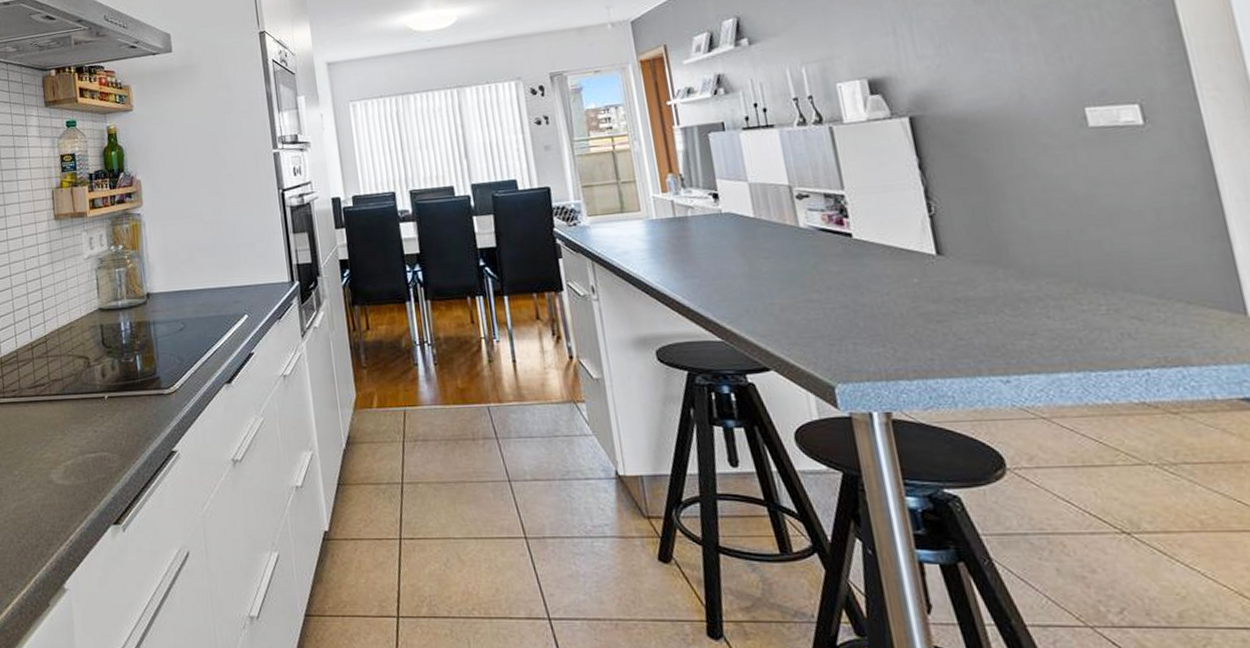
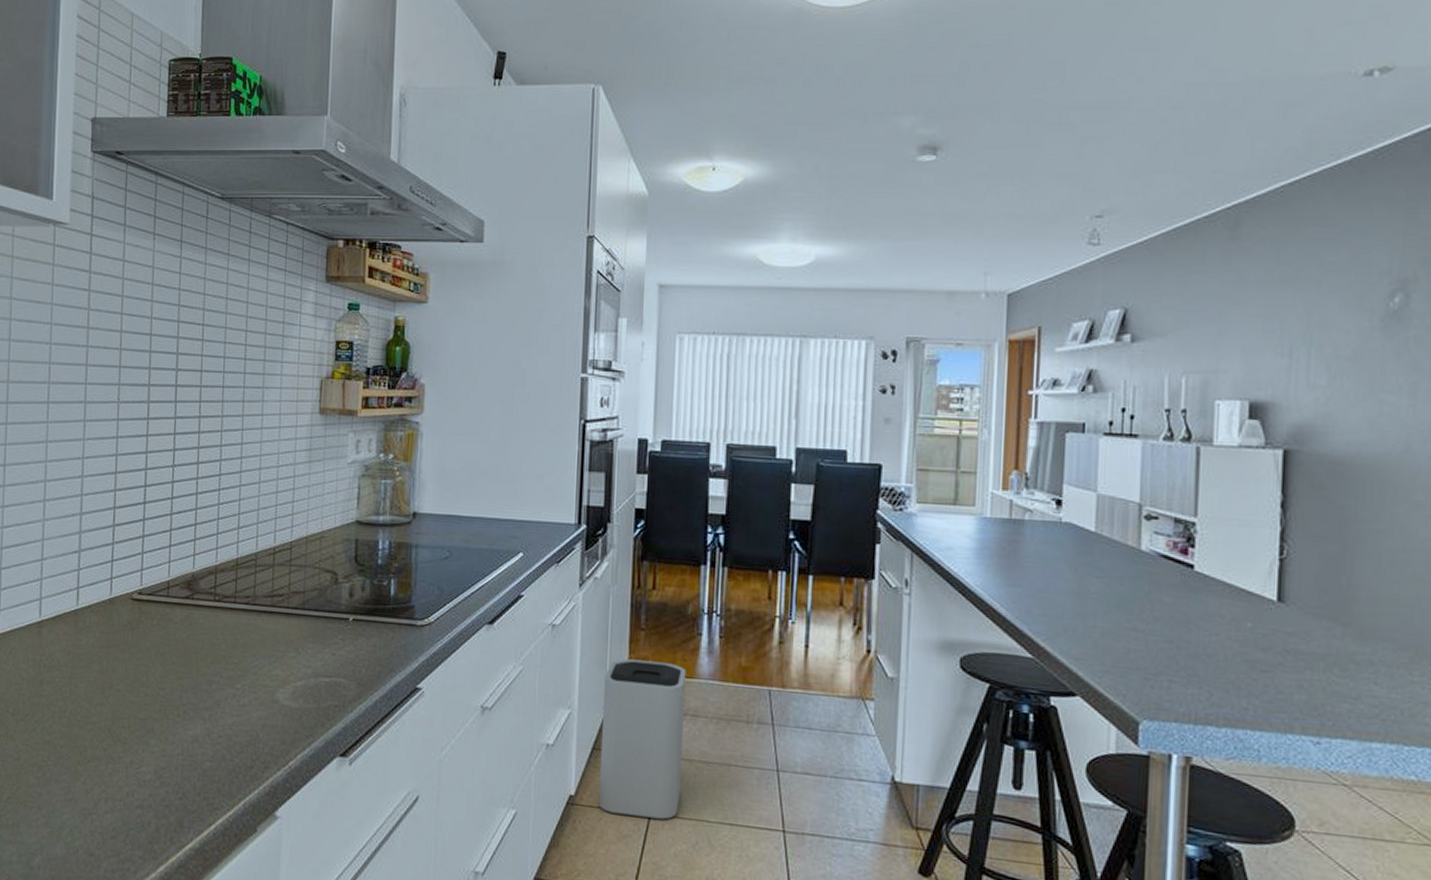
trash can: none [337,395,426,544] -> present [598,659,687,820]

